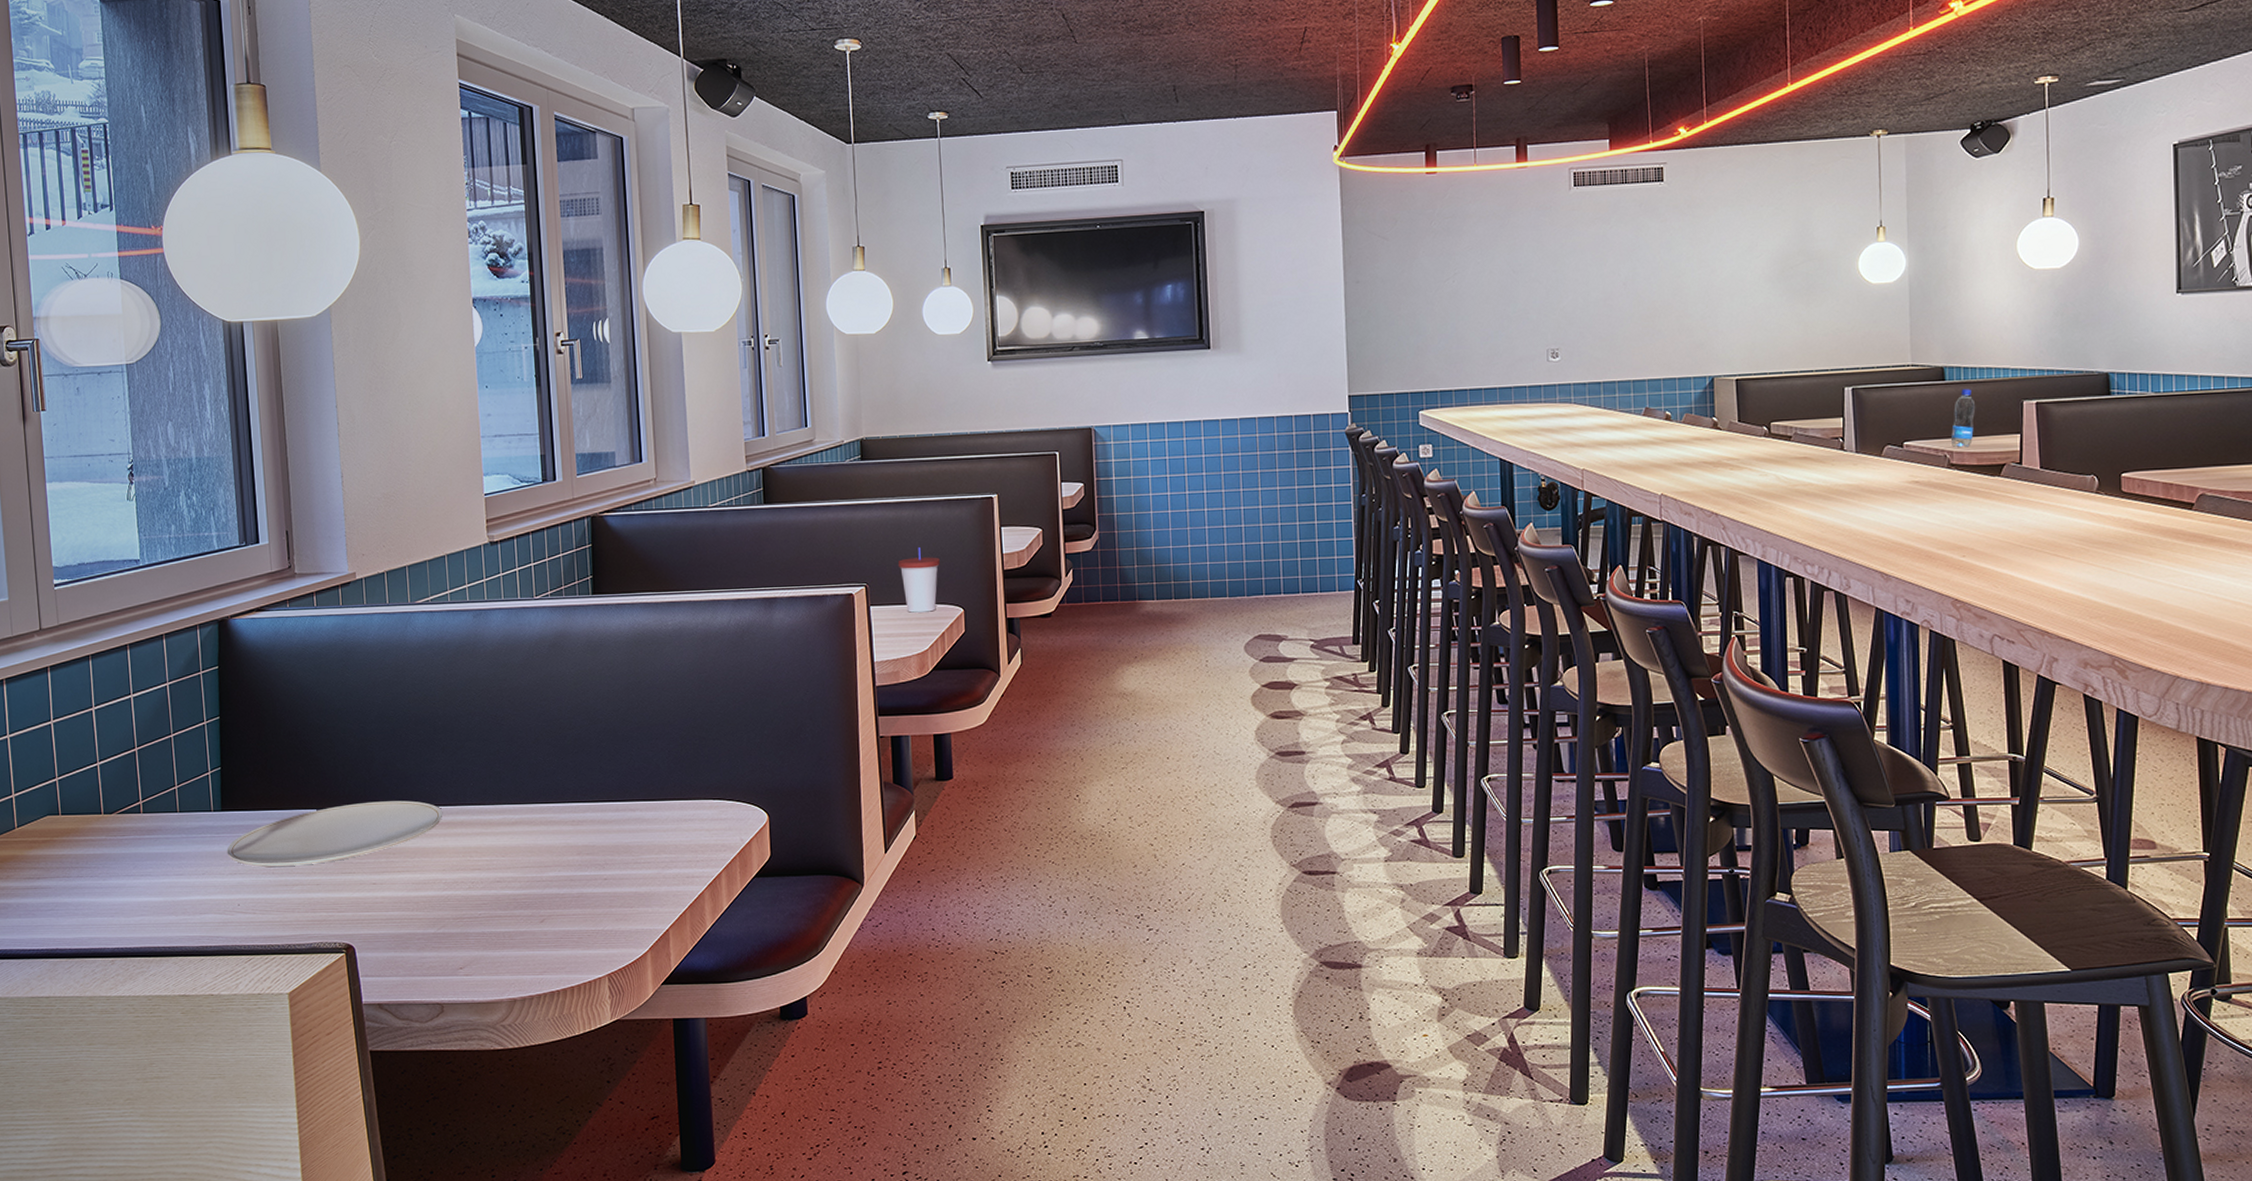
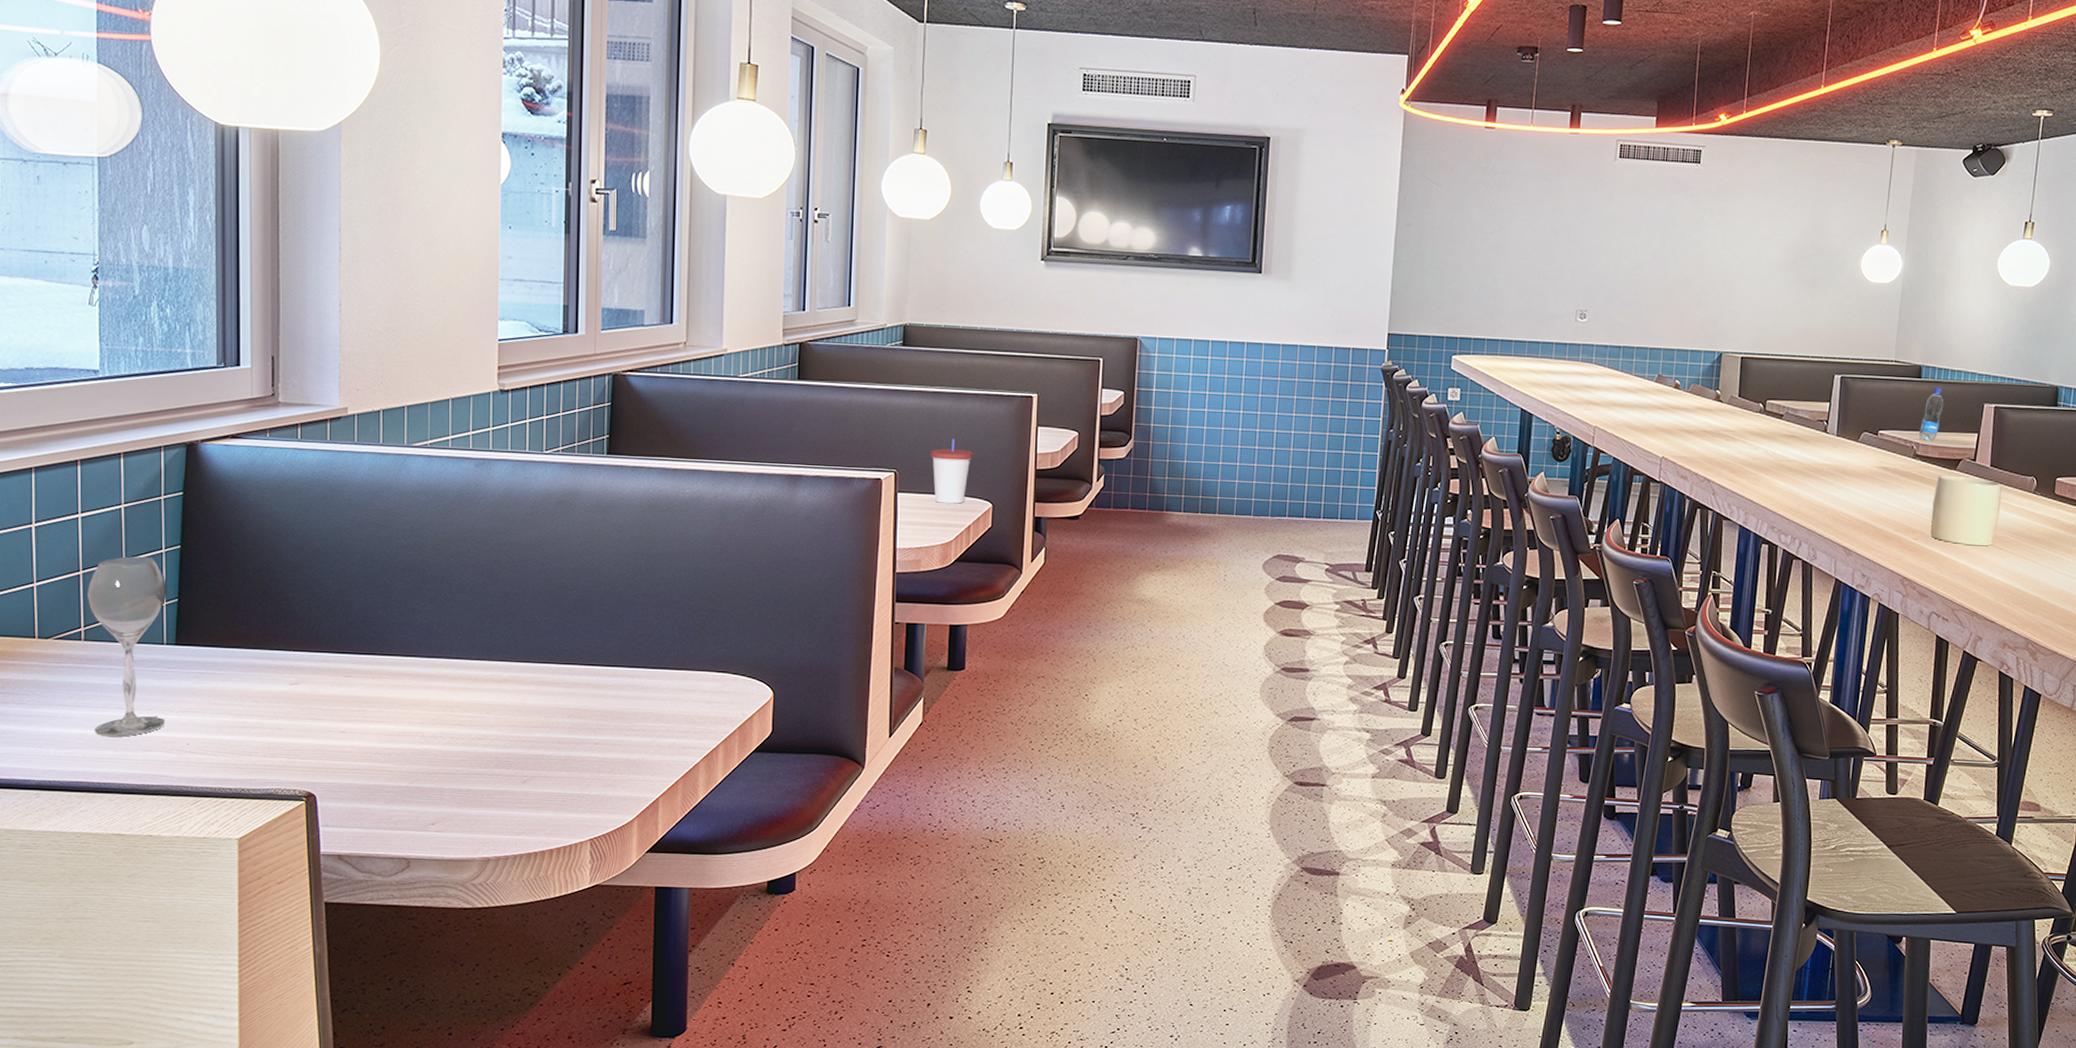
wineglass: none [143,730,218,903] -> present [87,556,167,737]
plate: present [226,800,443,867] -> none [178,647,426,708]
mug: none [1977,482,2059,558] -> present [1930,475,2002,547]

